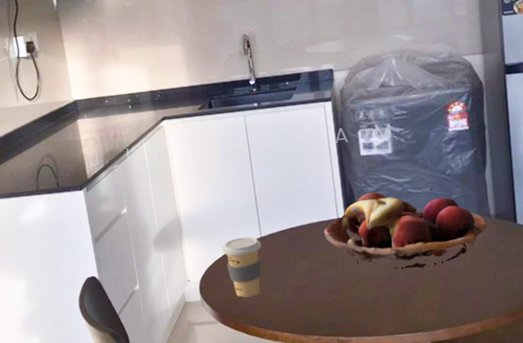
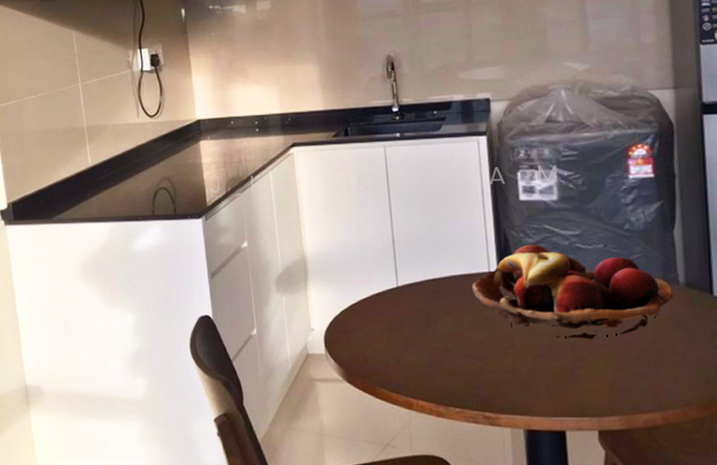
coffee cup: present [222,237,262,298] -> none [351,285,398,355]

